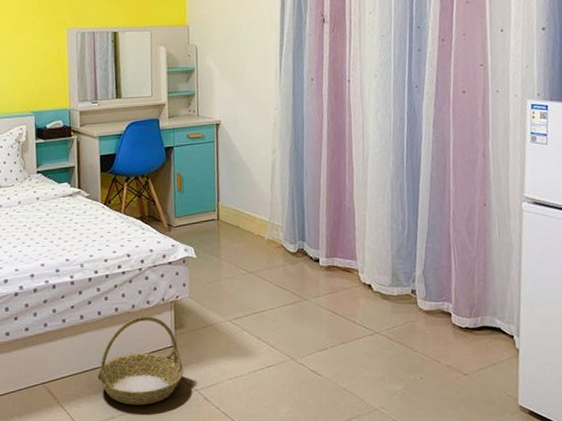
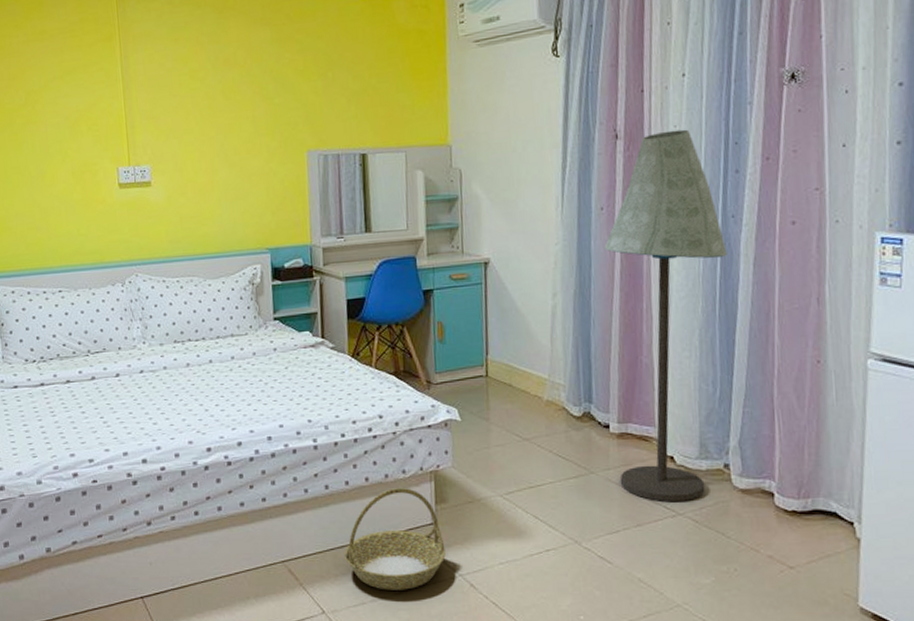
floor lamp: none [314,15,412,323] -> present [604,129,727,502]

